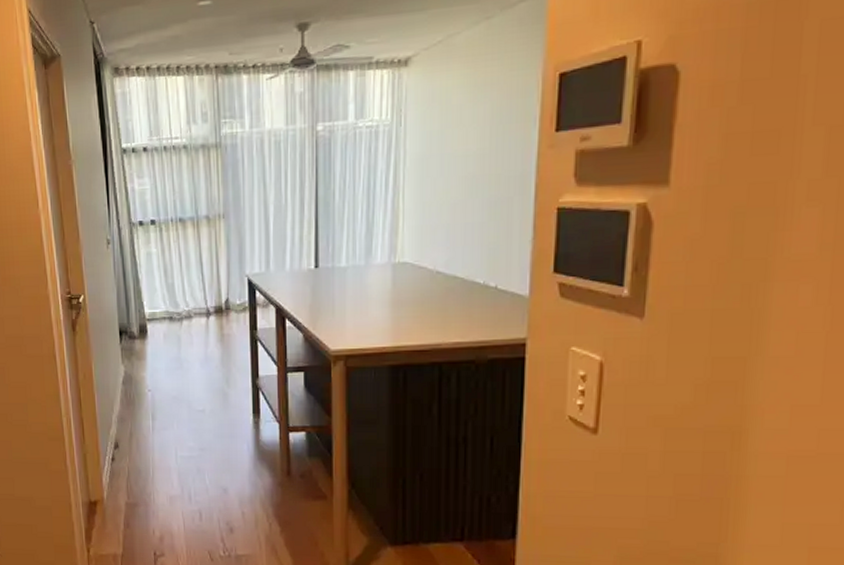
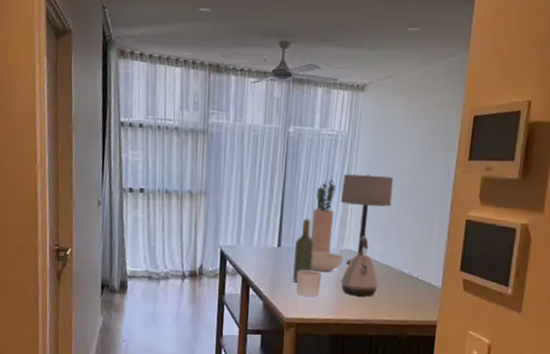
wine bottle: none [336,230,360,308] -> present [293,218,314,283]
mug: none [341,291,371,324] -> present [296,269,321,298]
vase: none [354,175,382,270] -> present [310,176,336,253]
bowl: none [358,268,398,292] -> present [311,251,344,272]
table lamp: none [388,166,455,280] -> present [340,173,394,264]
kettle: none [396,243,446,317] -> present [340,236,379,297]

